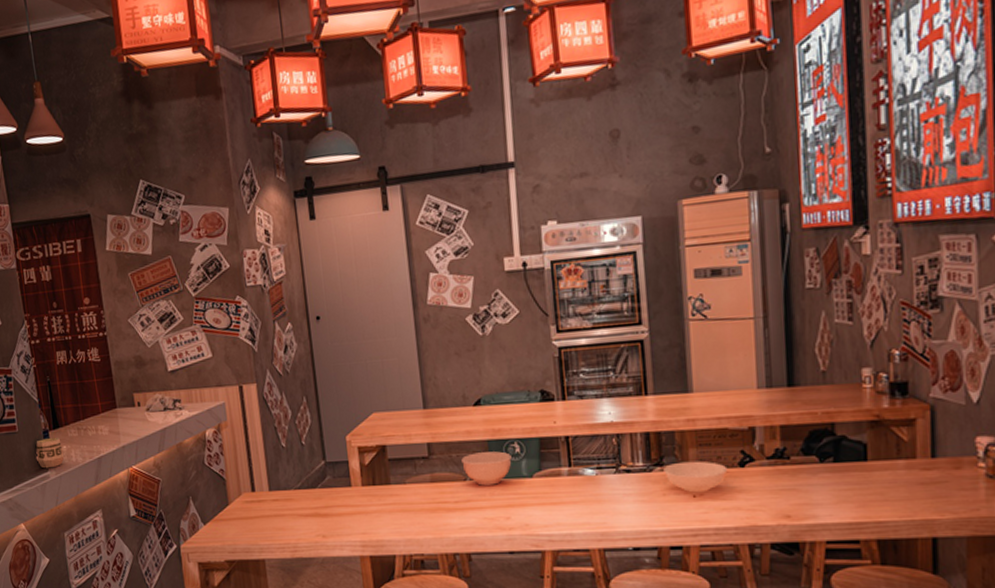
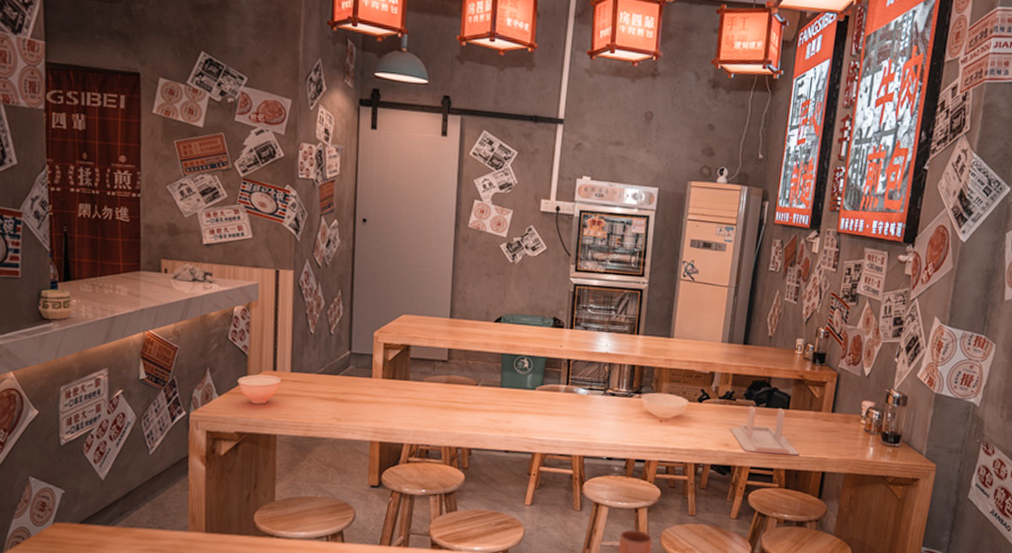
bowl: none [219,496,262,529] -> present [237,374,282,404]
soup bowl: present [461,451,512,486] -> none [476,363,520,393]
napkin holder: none [789,461,894,522] -> present [730,405,800,456]

